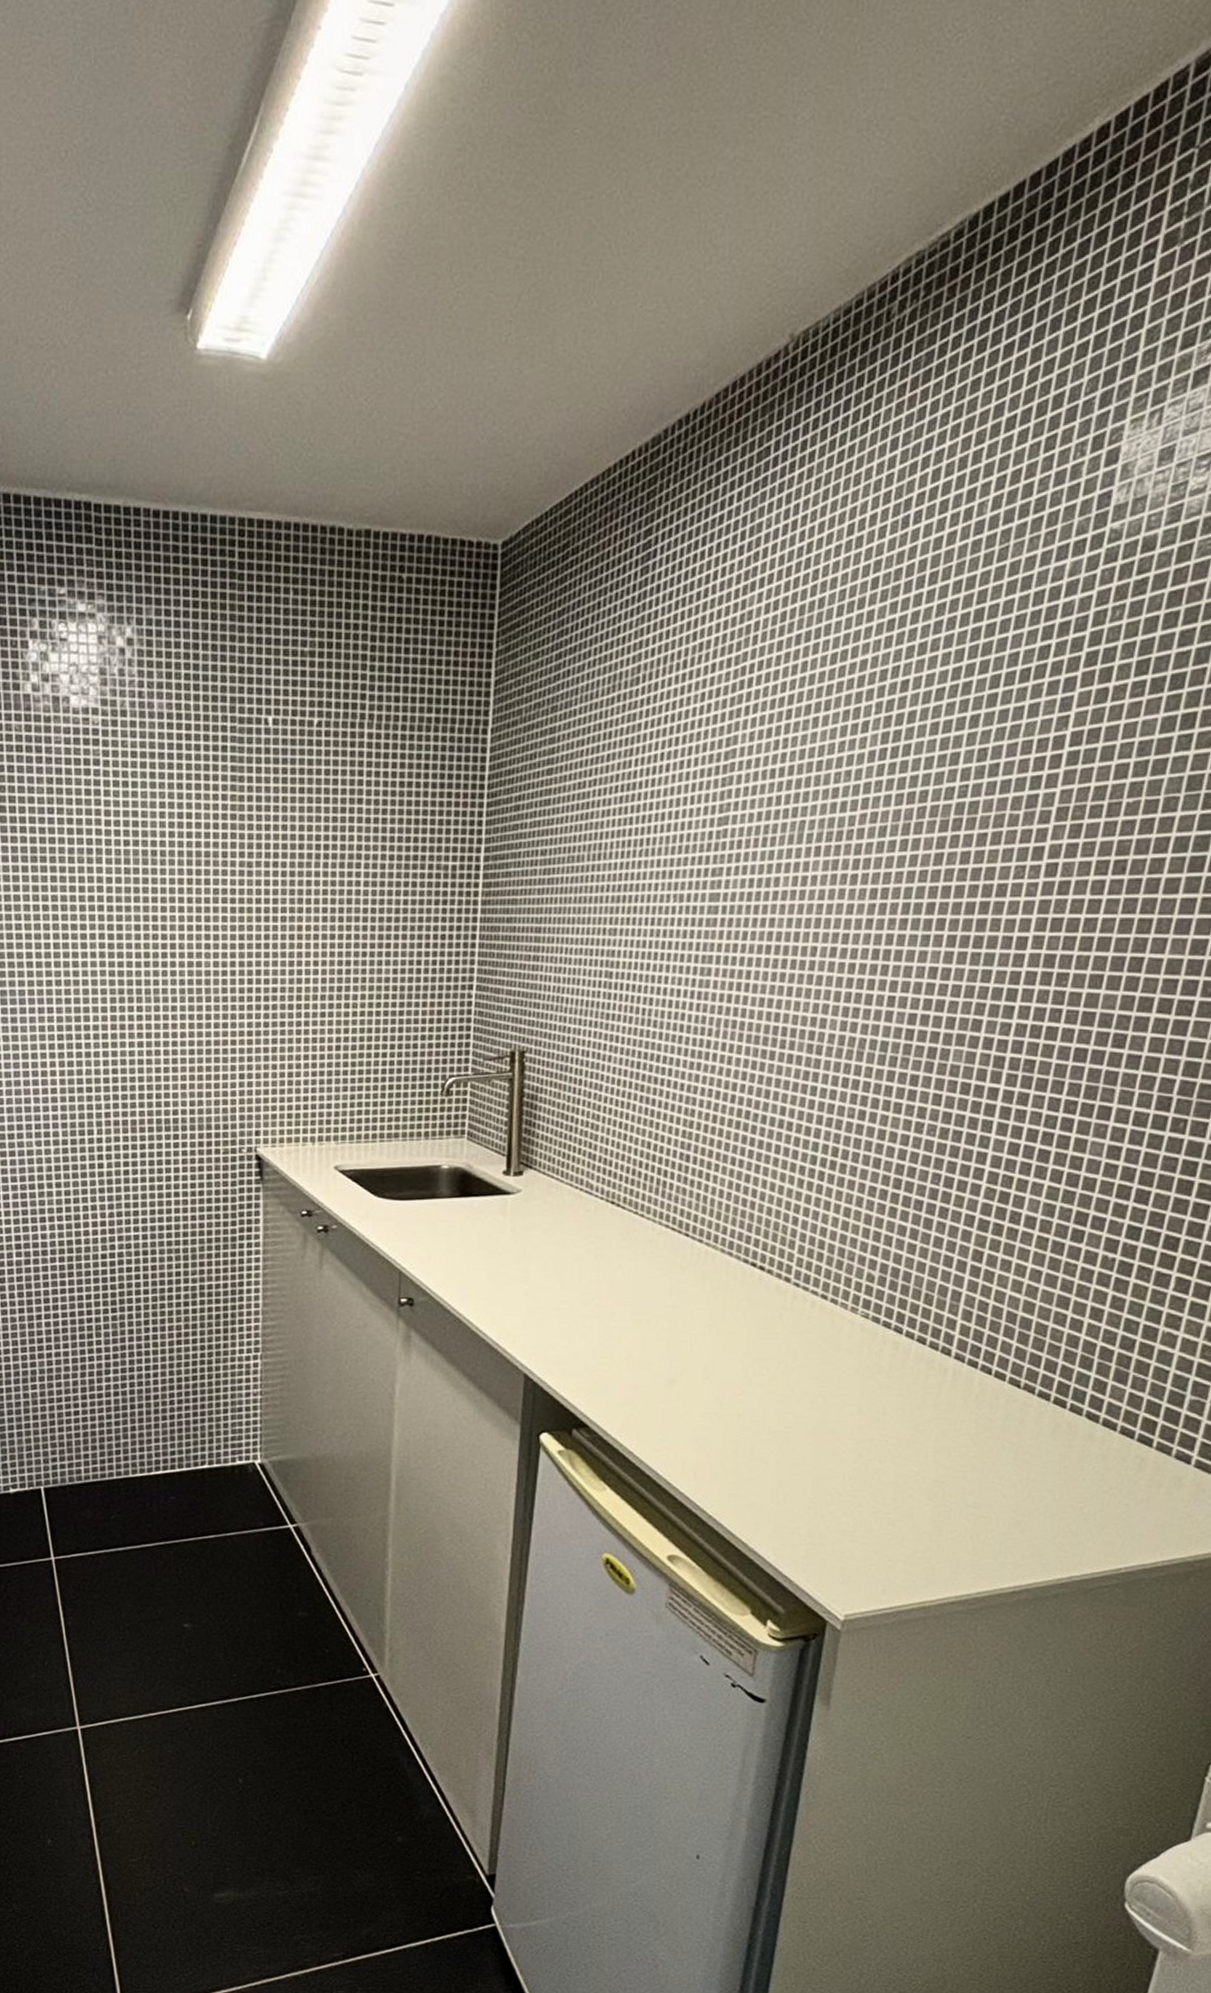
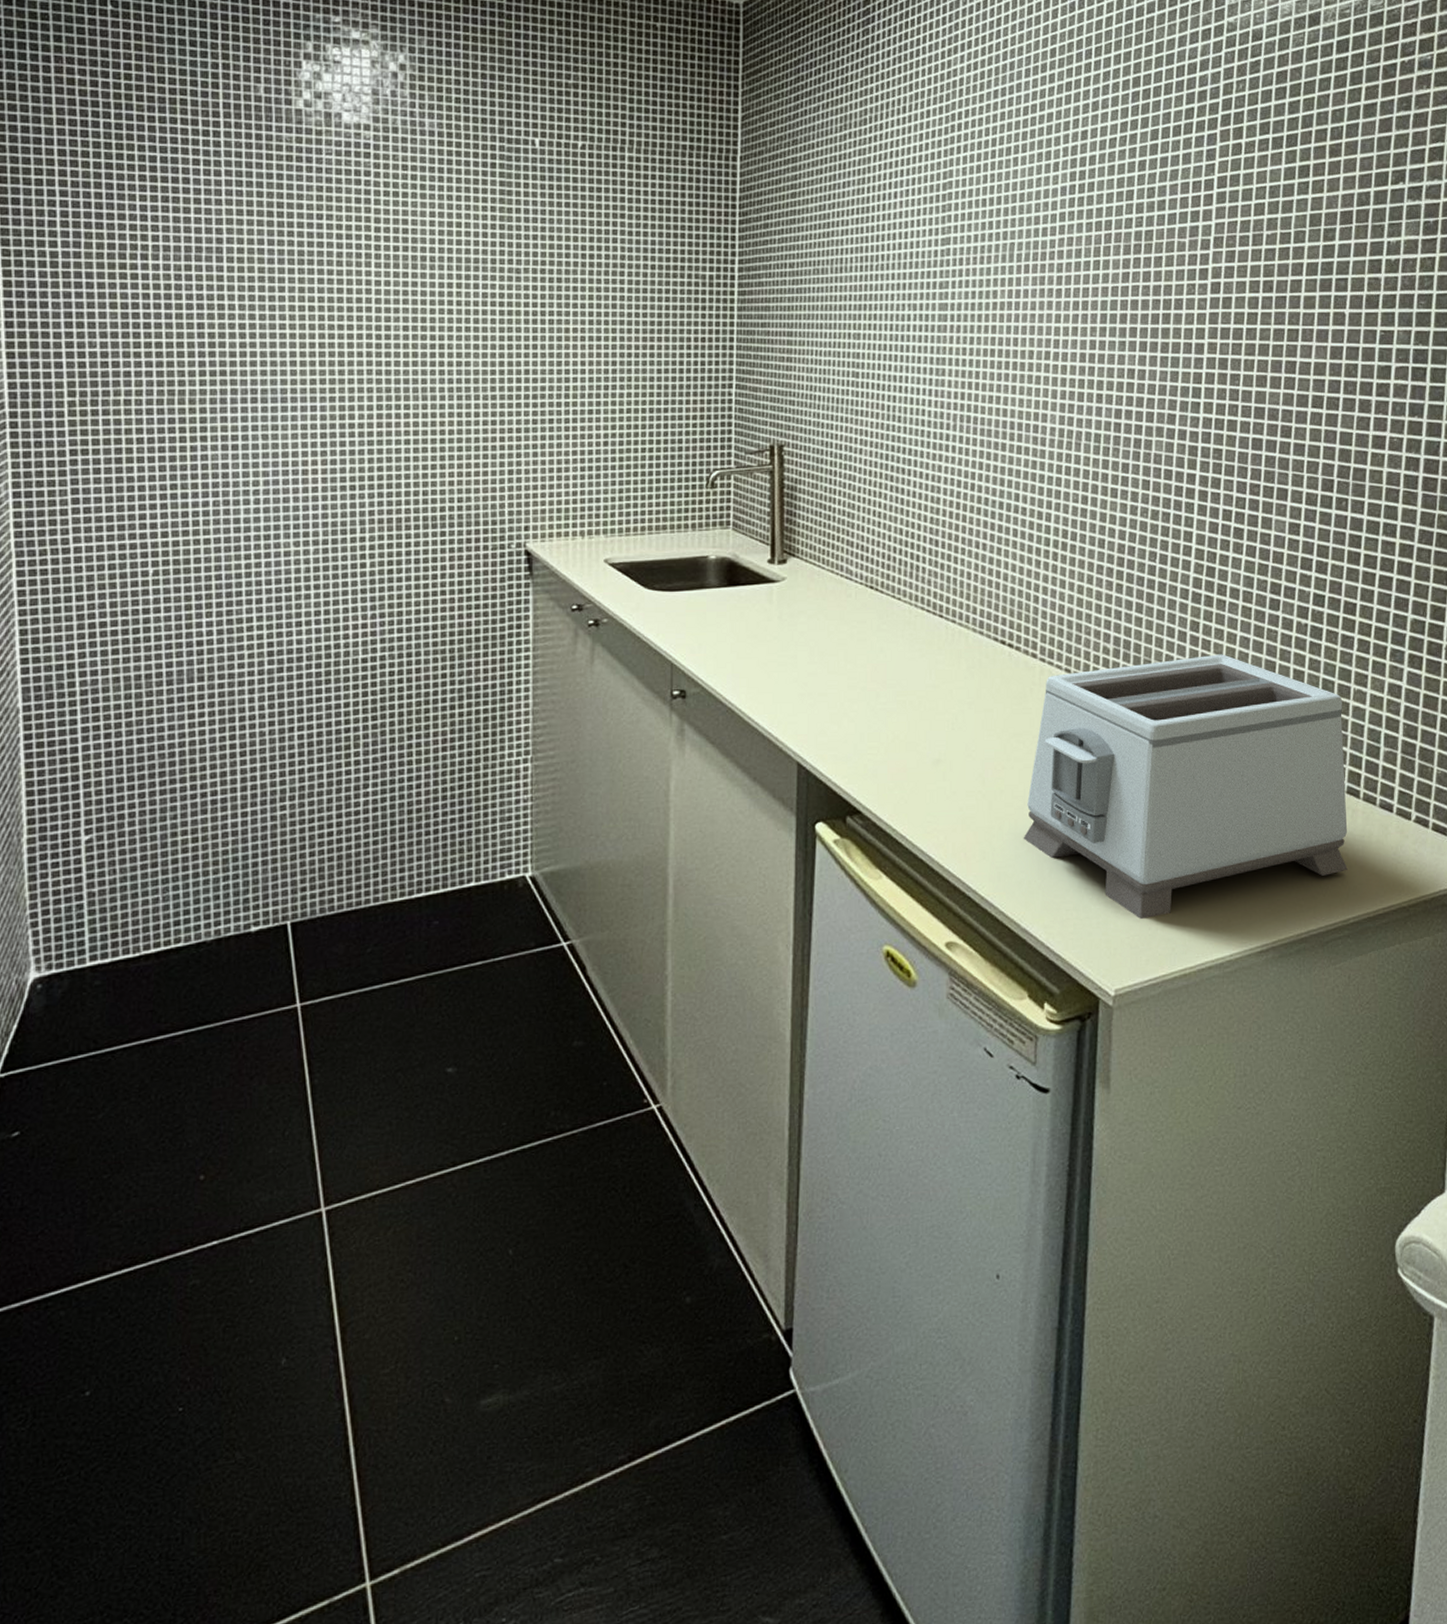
toaster: none [758,1287,1147,1550] -> present [1023,654,1348,919]

